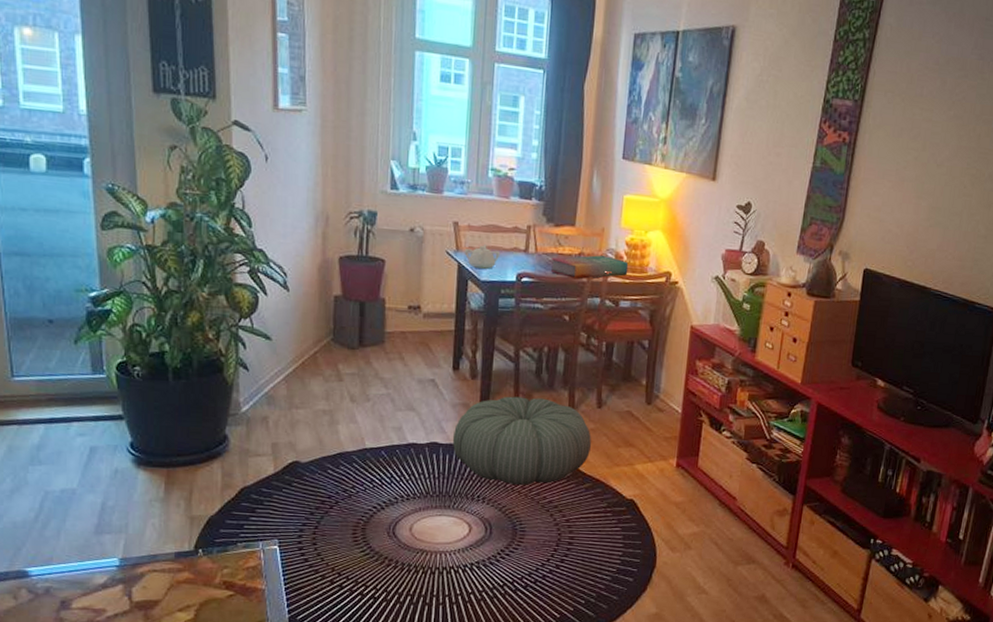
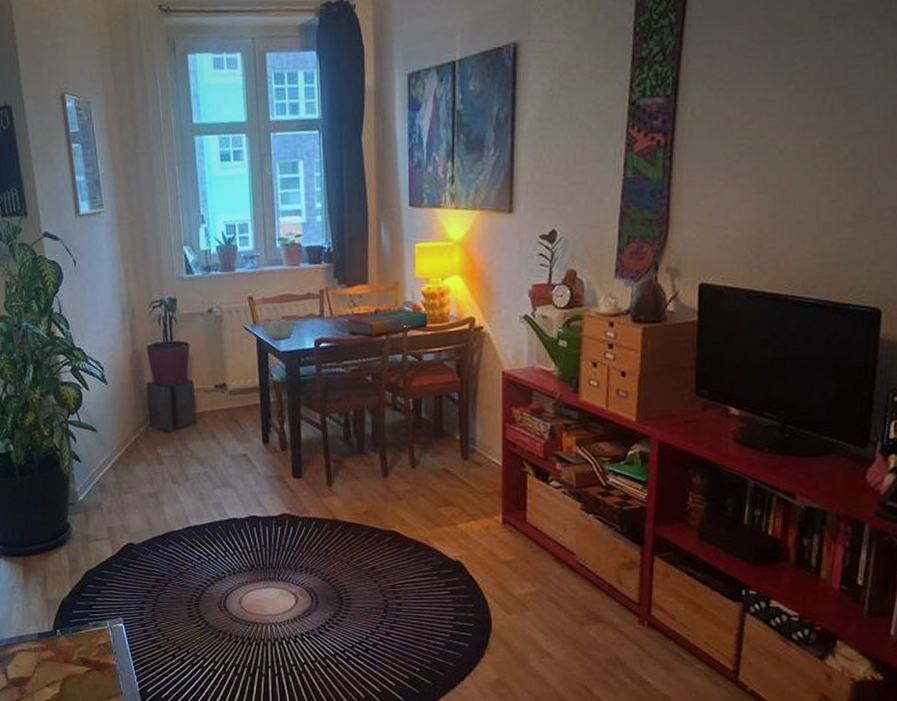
pouf: present [453,396,591,485] -> none [270,463,409,553]

